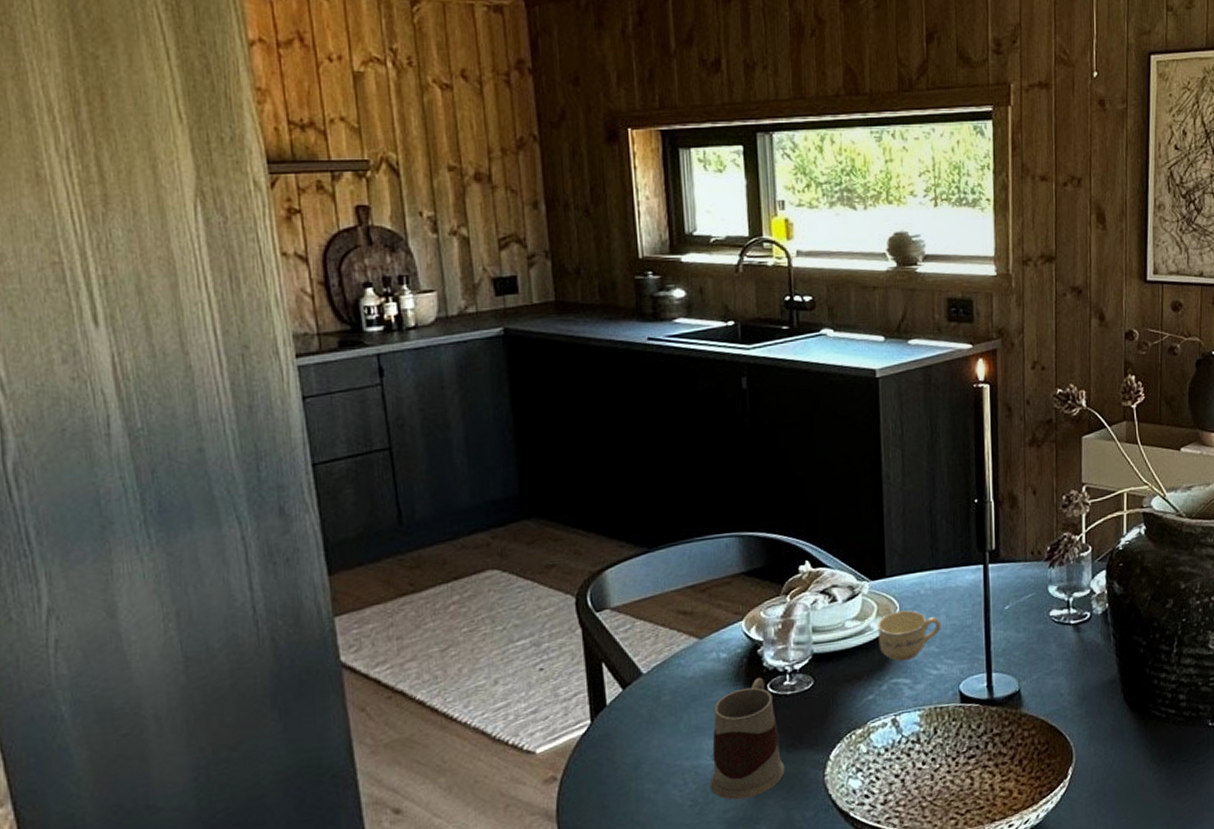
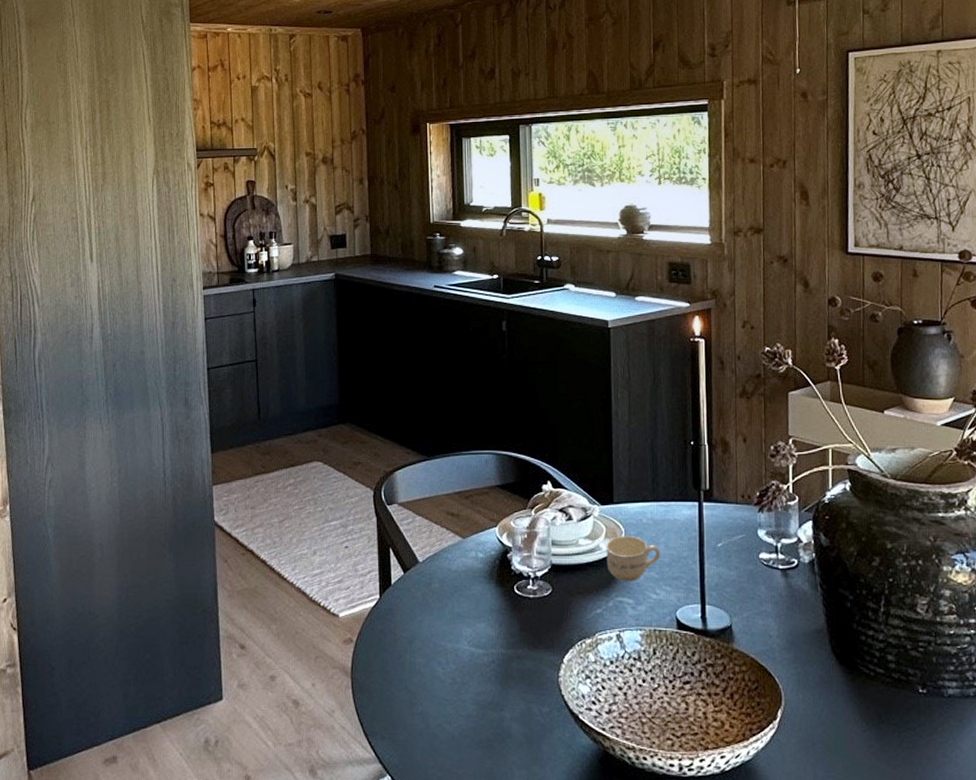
mug: present [709,677,785,800] -> none [466,579,526,686]

